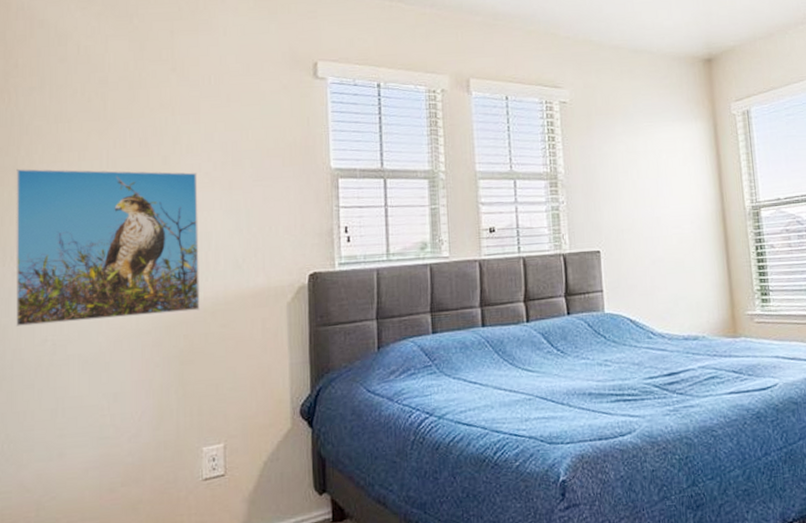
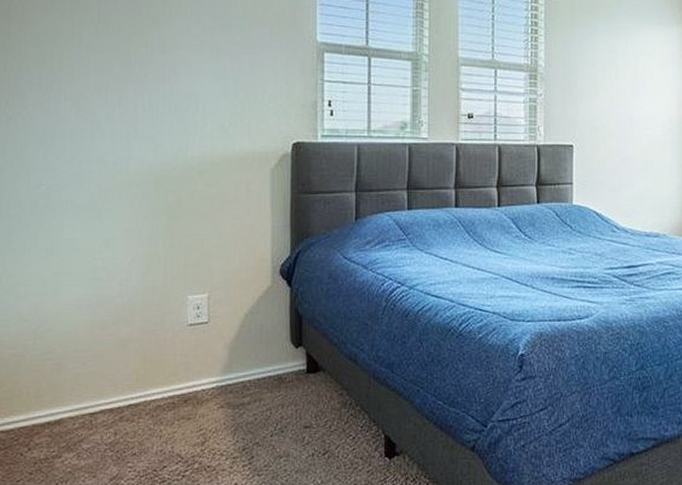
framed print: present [15,169,200,326] -> none [10,16,187,169]

